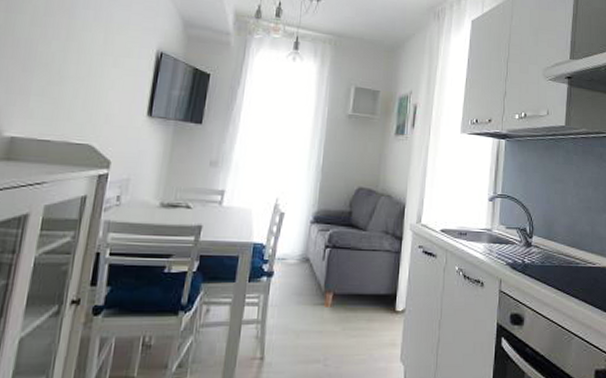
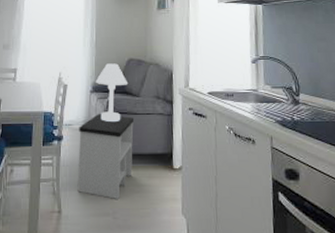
side table: none [285,248,358,344] -> present [77,114,135,199]
lamp: none [317,191,355,257] -> present [95,63,129,121]

